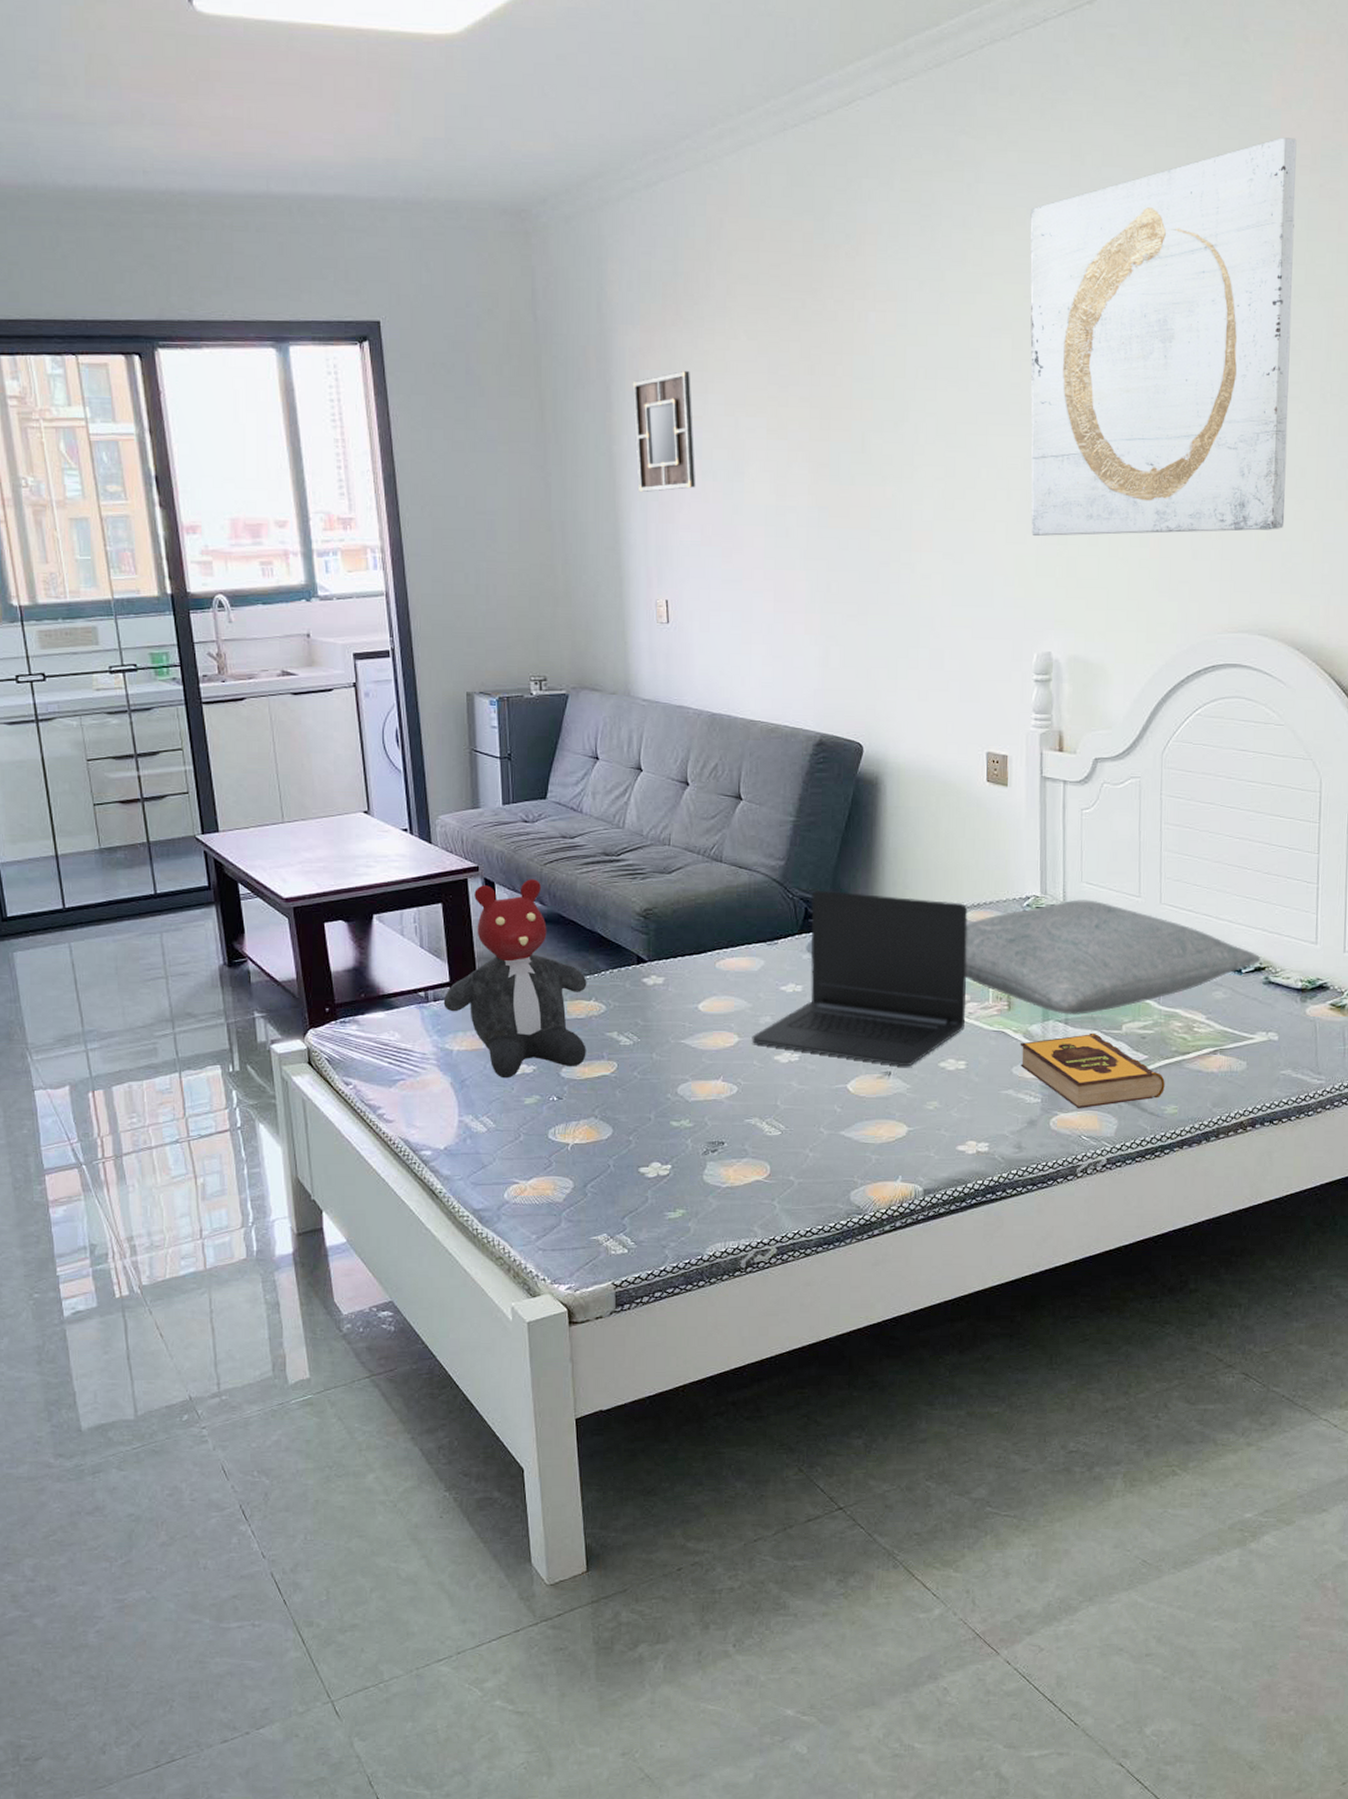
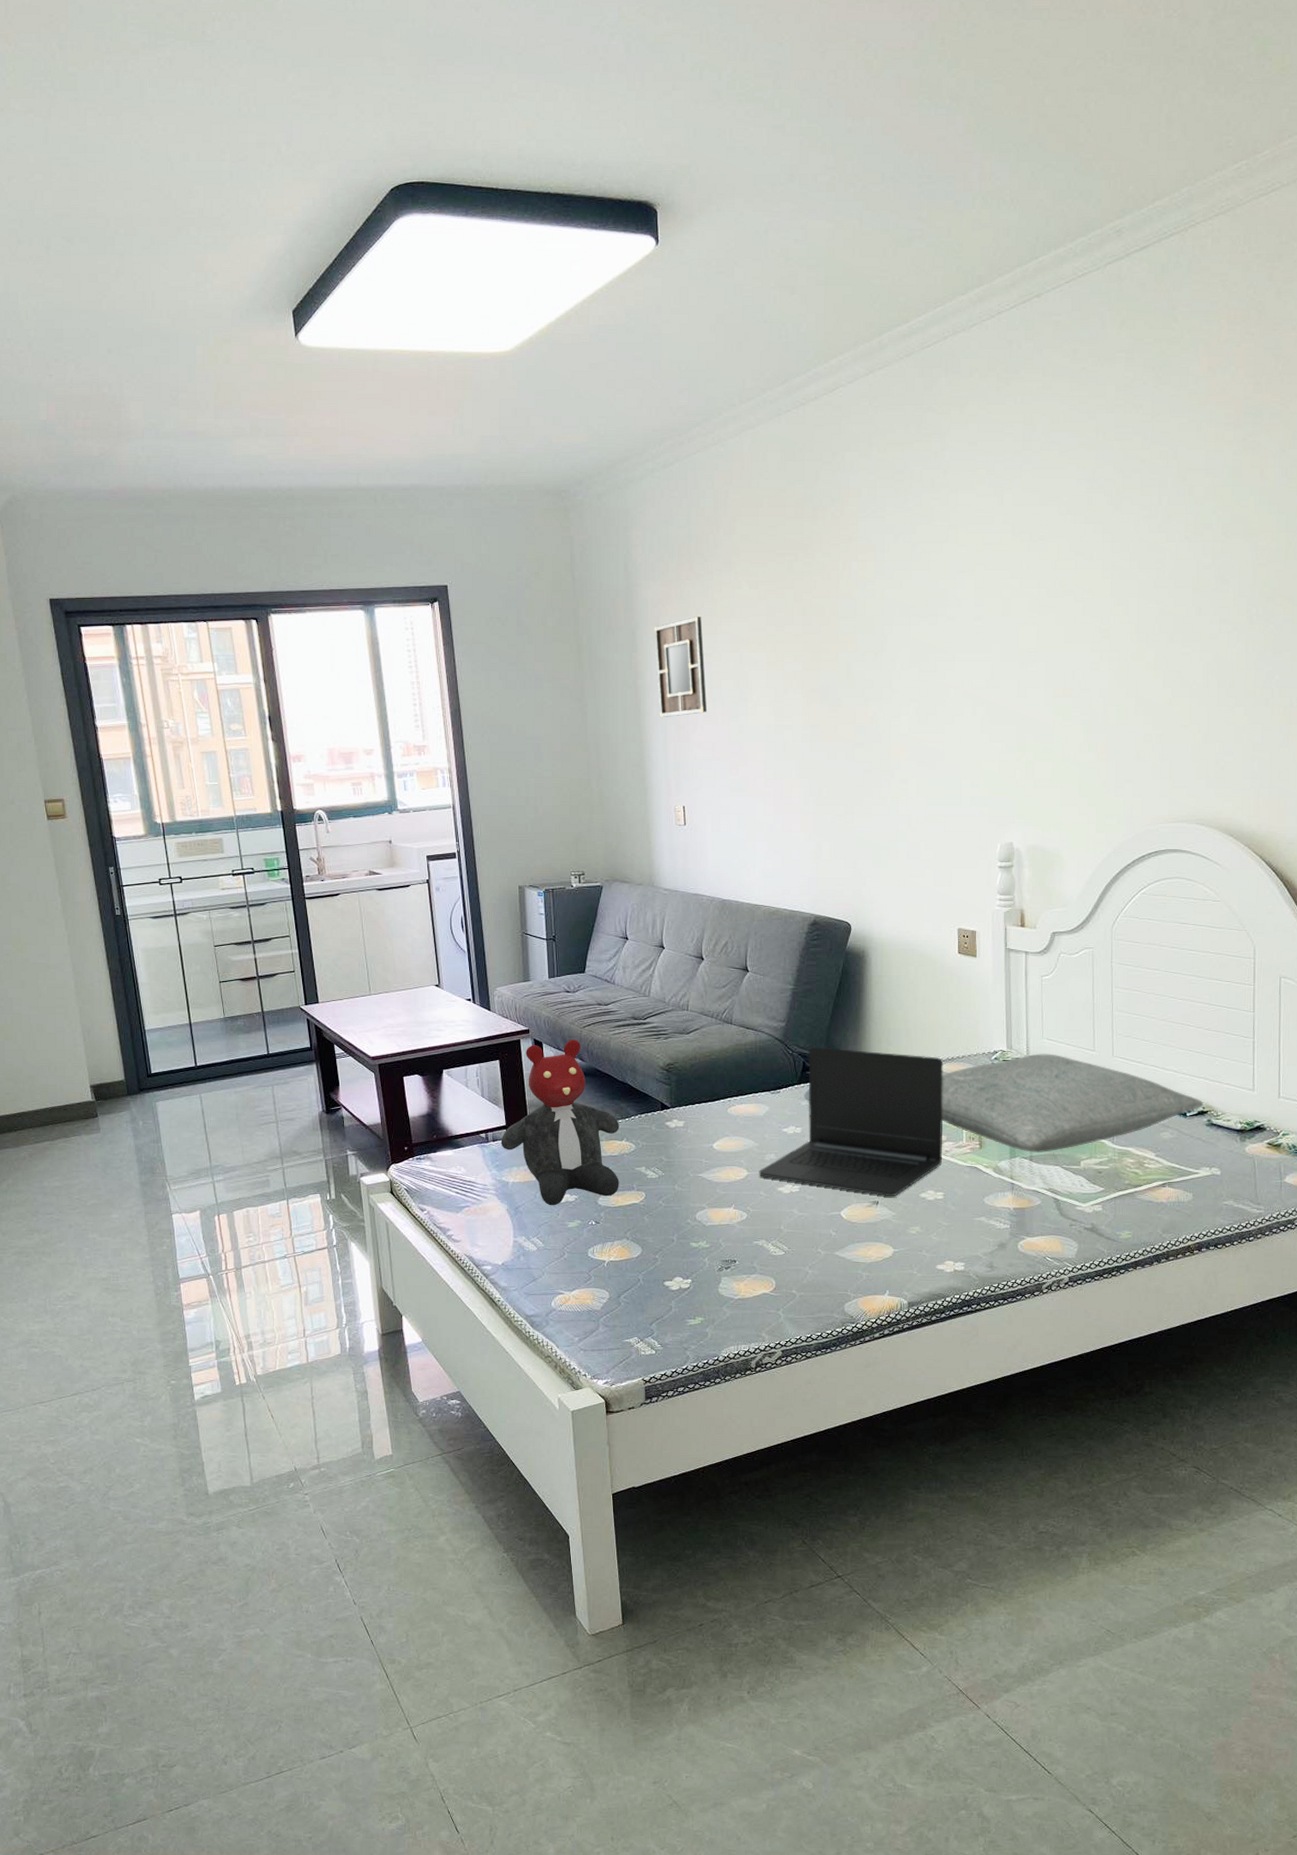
hardback book: present [1020,1032,1165,1108] -> none [990,1168,1119,1233]
wall art: present [1030,137,1297,536] -> none [989,400,1222,744]

